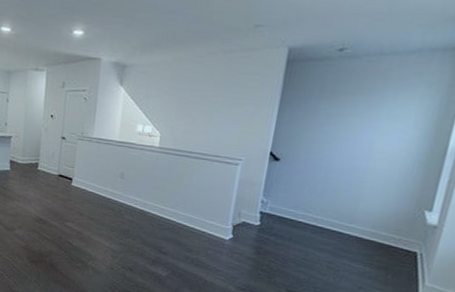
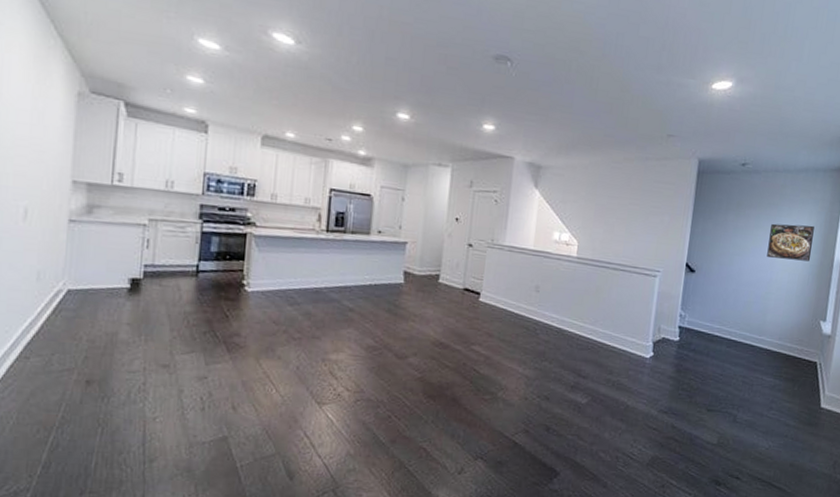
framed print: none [363,110,426,149] -> present [767,223,815,262]

